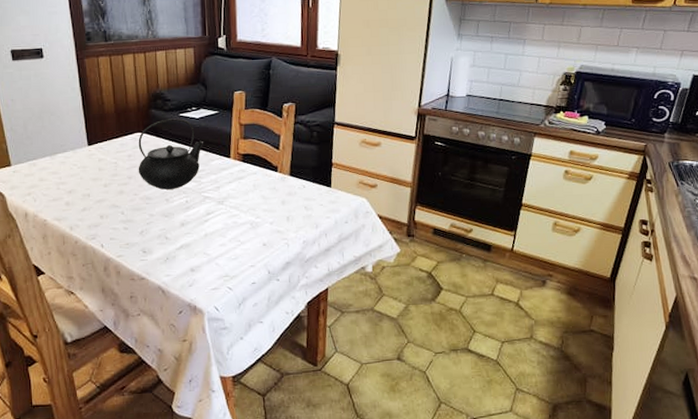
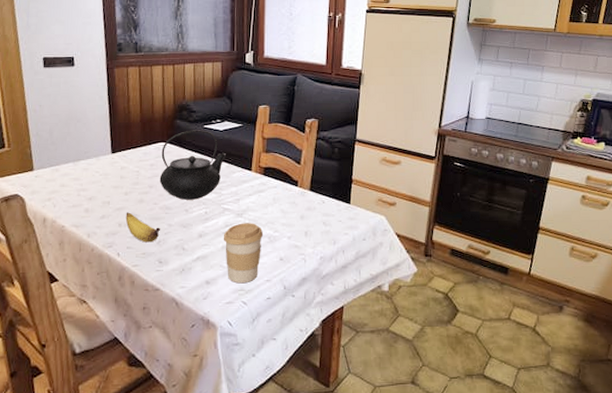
banana: none [106,204,142,233] -> present [125,212,160,243]
coffee cup: none [205,210,246,270] -> present [223,223,264,284]

